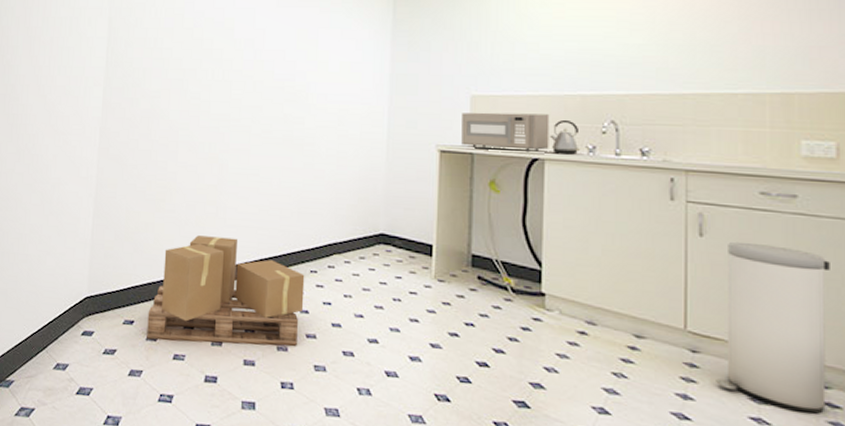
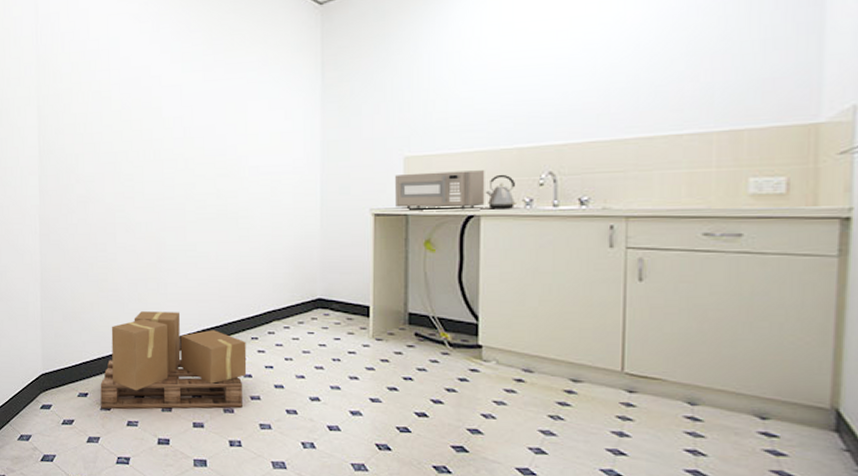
pedal bin: present [716,241,830,414] -> none [652,284,774,443]

